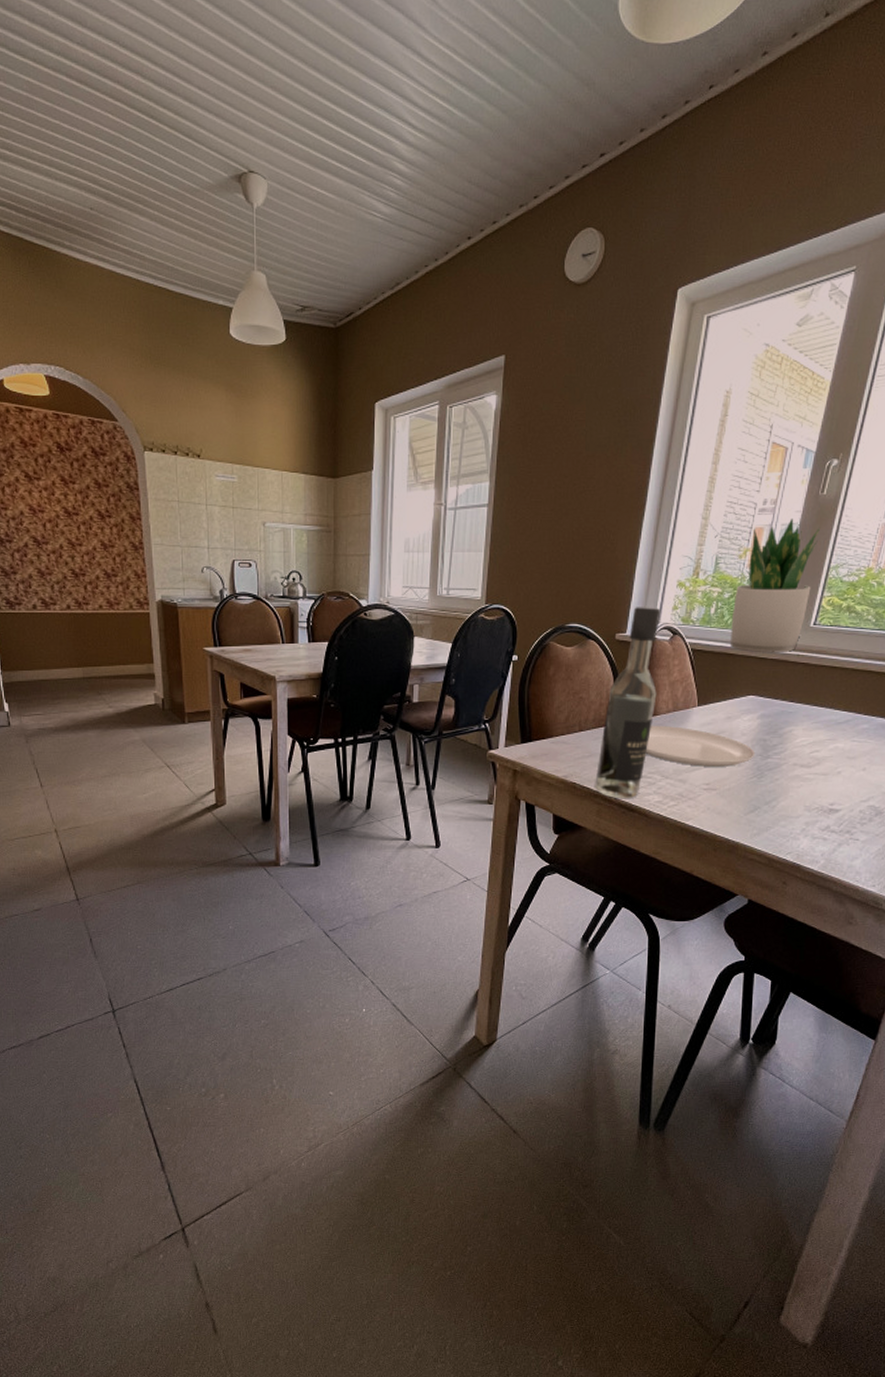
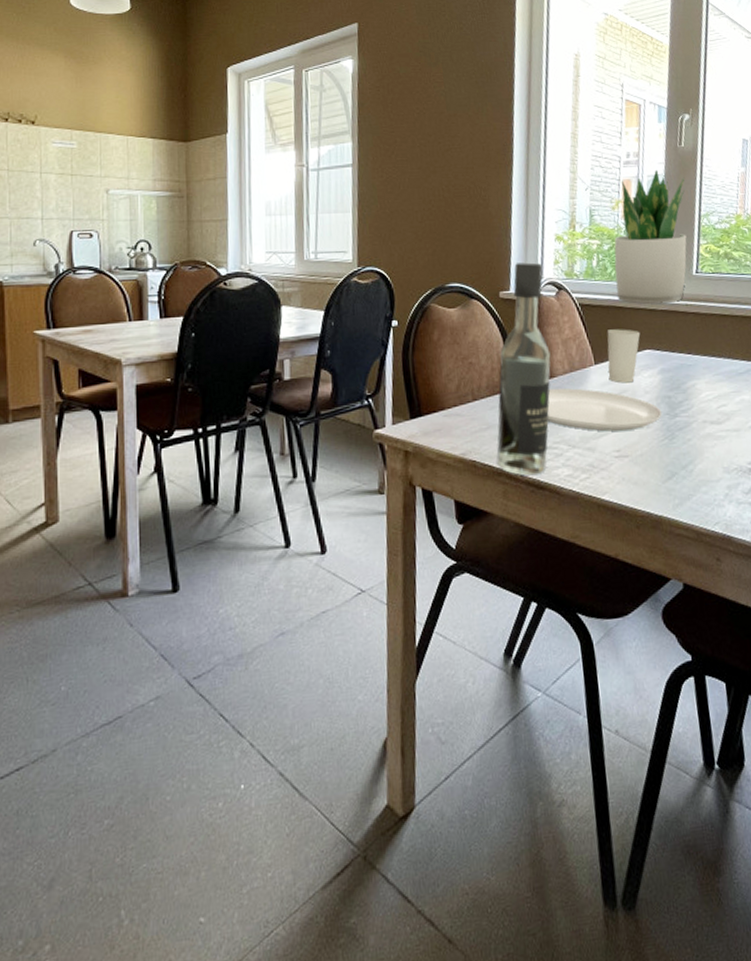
cup: none [709,675,747,725] -> present [607,329,641,384]

